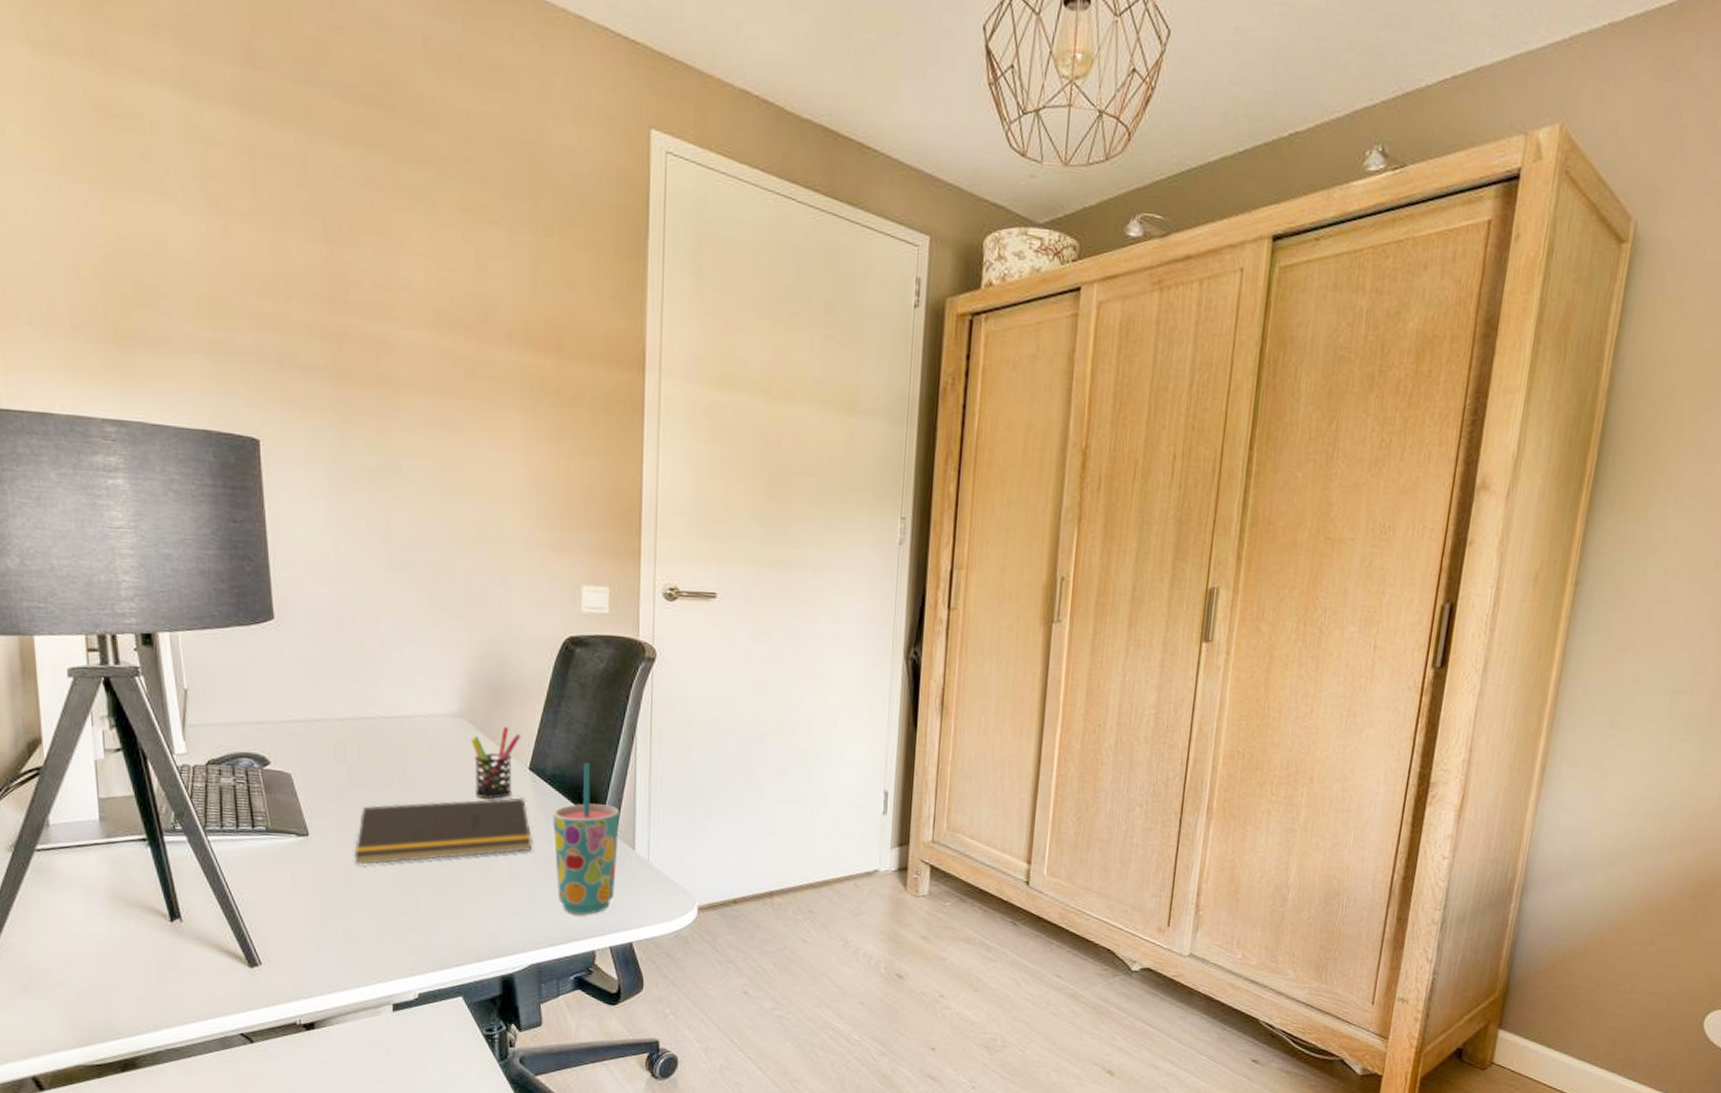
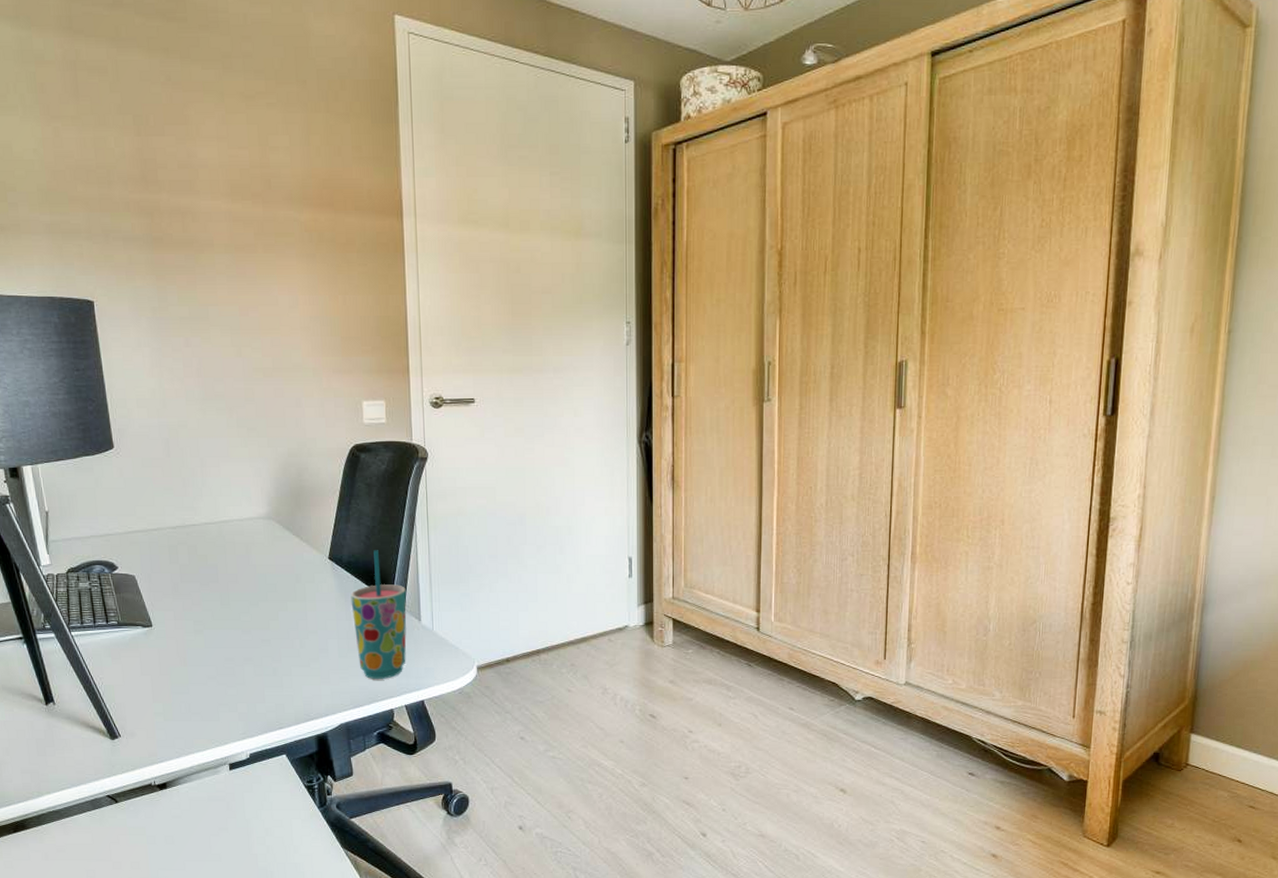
notepad: present [354,797,532,865] -> none [190,583,335,648]
pen holder: present [471,727,521,800] -> none [279,525,320,587]

